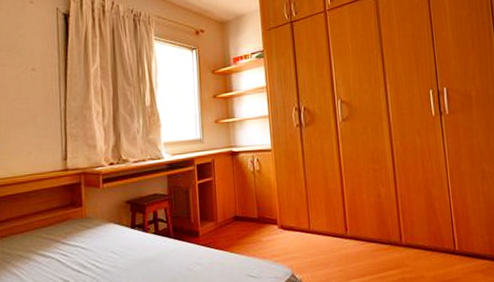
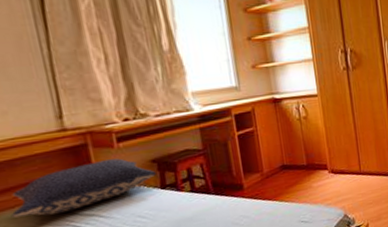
pillow: none [20,197,129,242] -> present [11,158,156,218]

